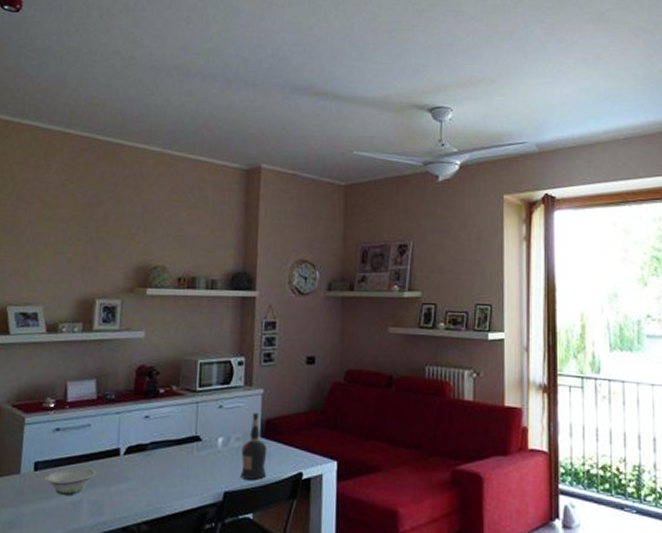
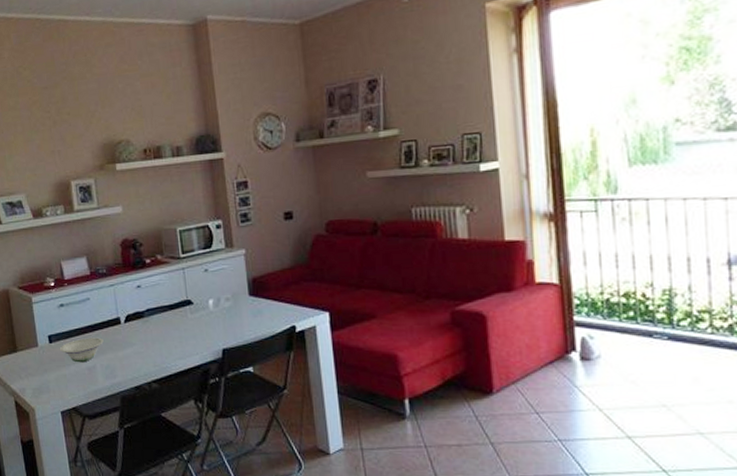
liquor bottle: present [241,413,268,480] -> none [232,273,260,336]

